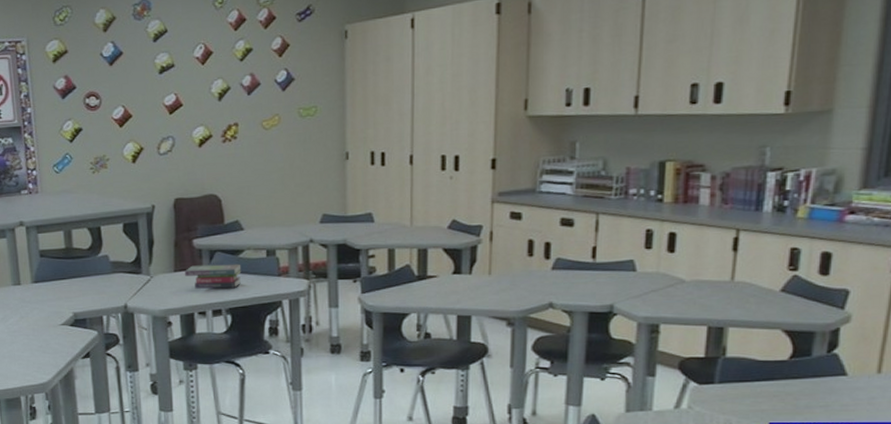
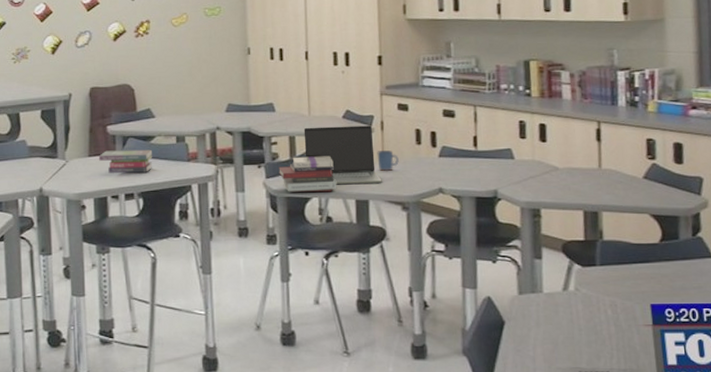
books: none [375,269,438,308] -> present [278,156,337,193]
laptop: none [404,236,487,299] -> present [303,125,382,184]
mug: none [483,263,507,286] -> present [377,150,399,172]

